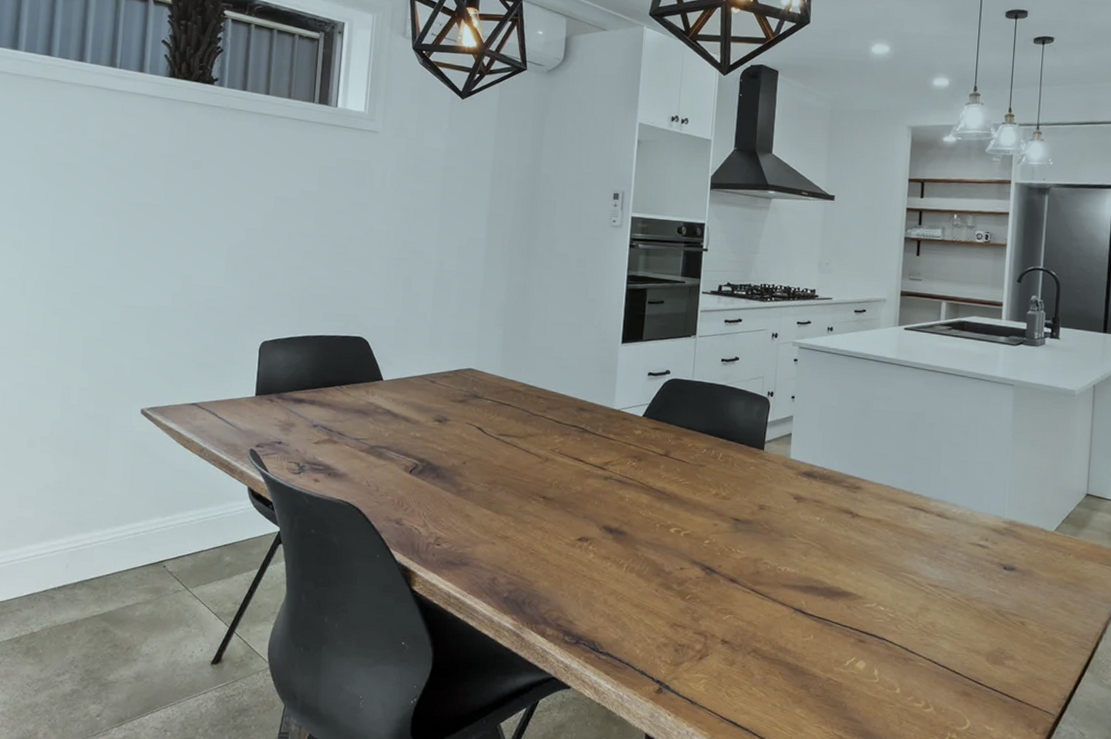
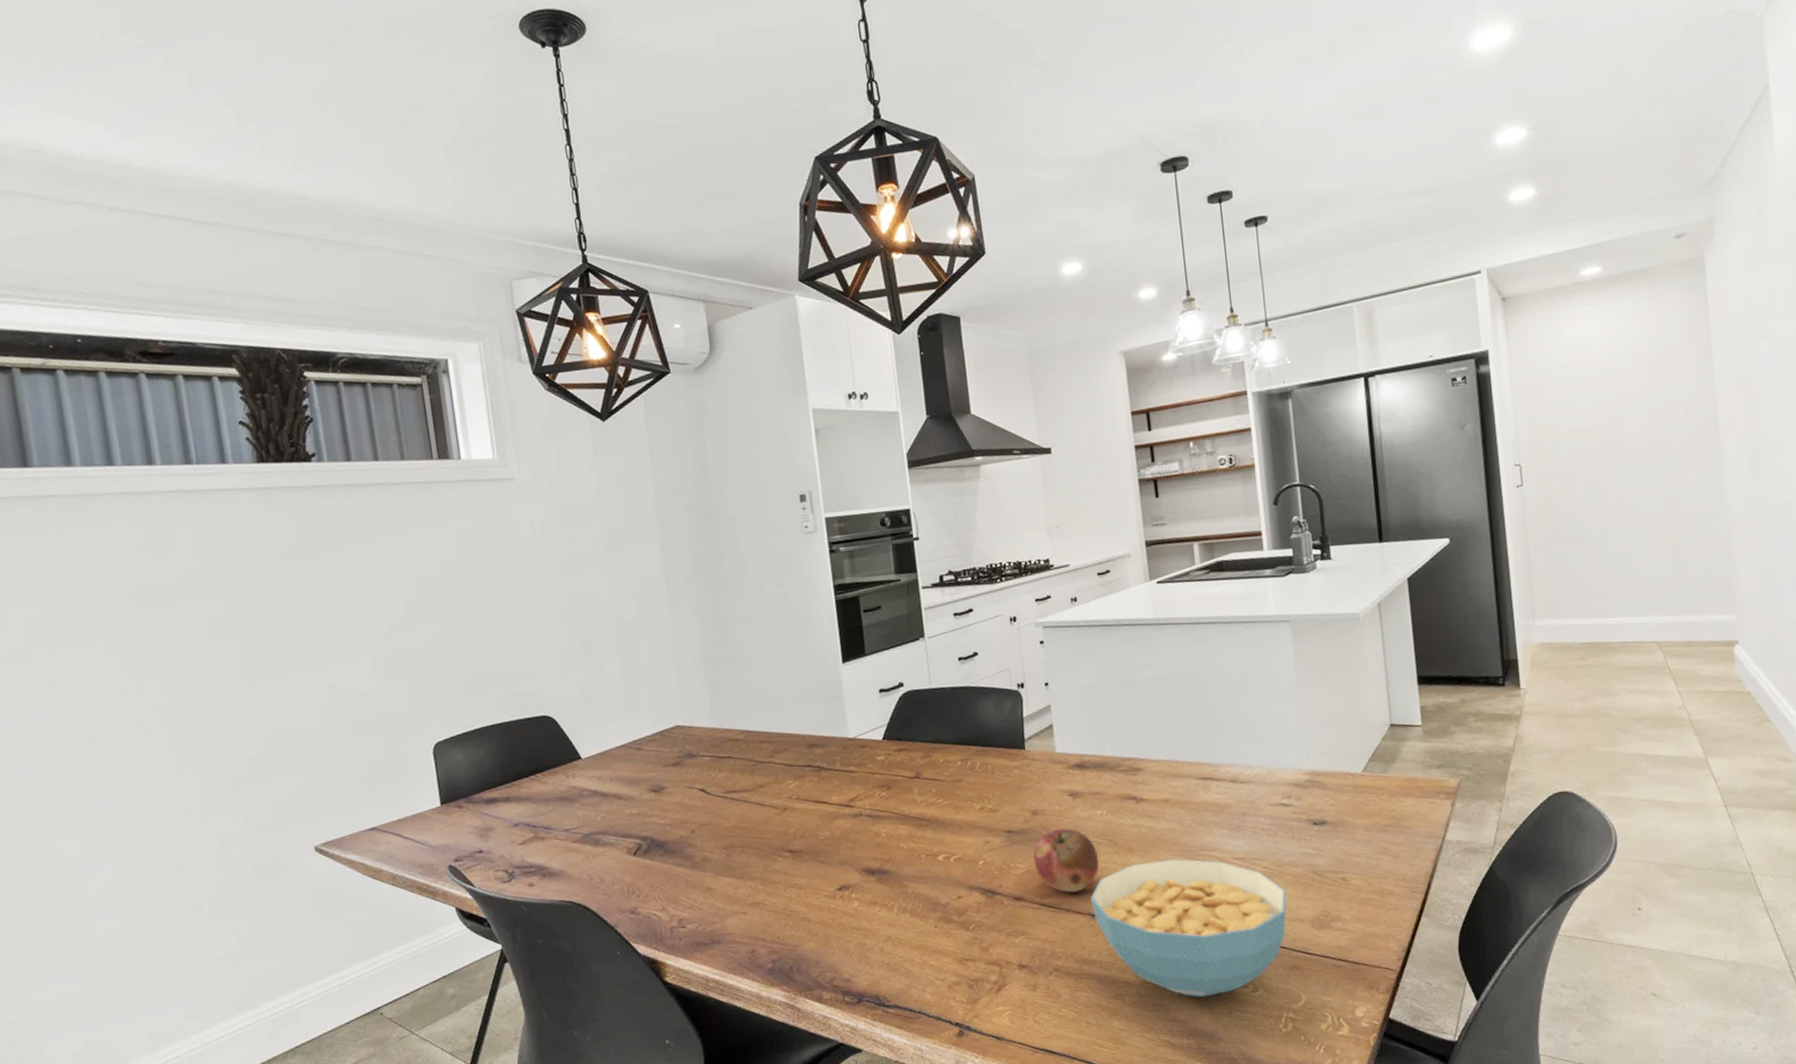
fruit: none [752,526,810,586] -> present [1033,828,1100,893]
cereal bowl: none [796,570,970,704] -> present [1090,858,1287,998]

